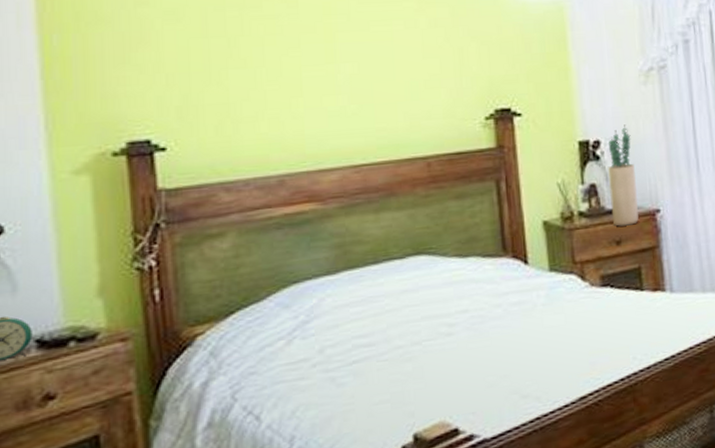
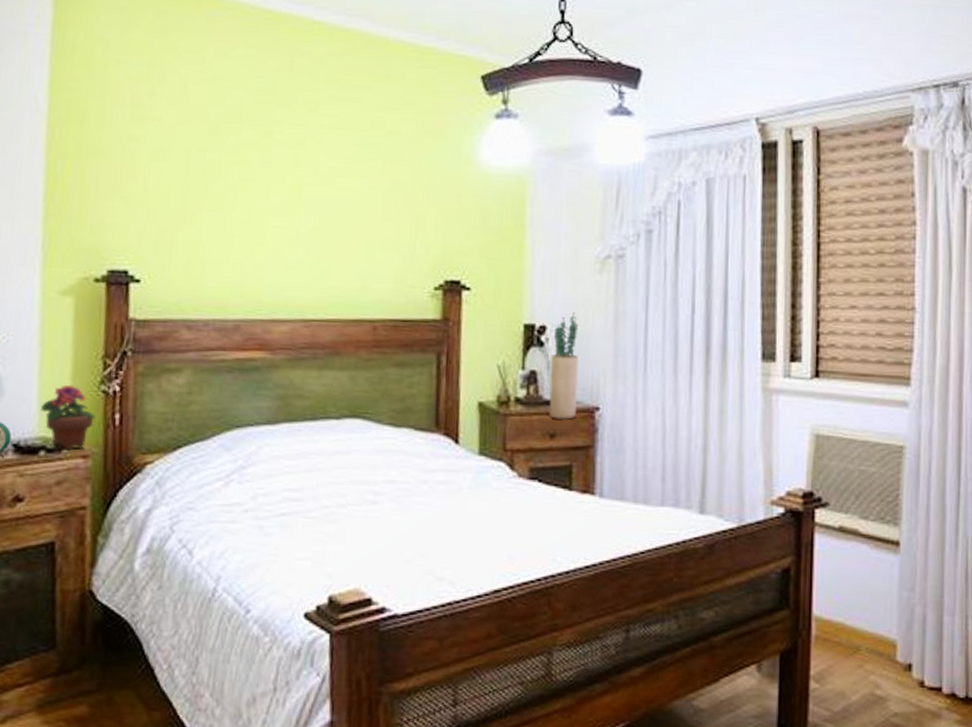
potted flower: none [65,267,132,338] -> present [41,384,96,452]

